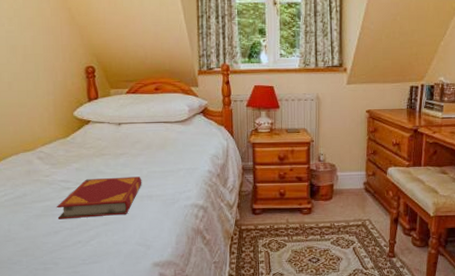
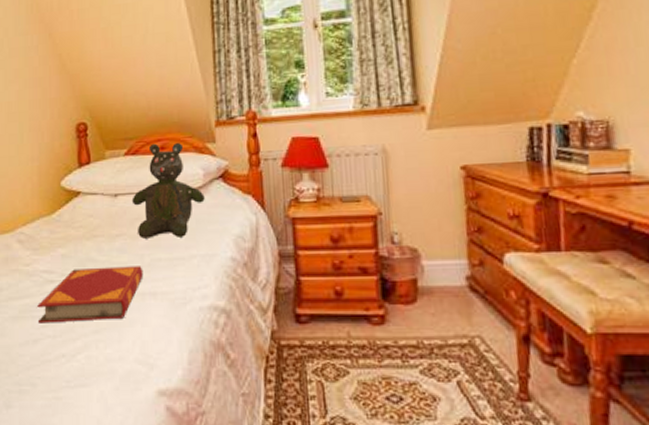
teddy bear: none [132,85,189,157] -> present [131,142,205,239]

